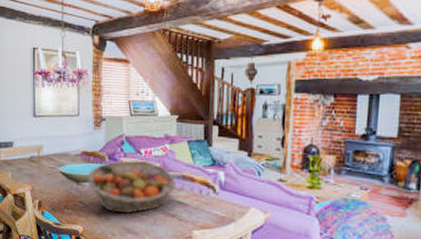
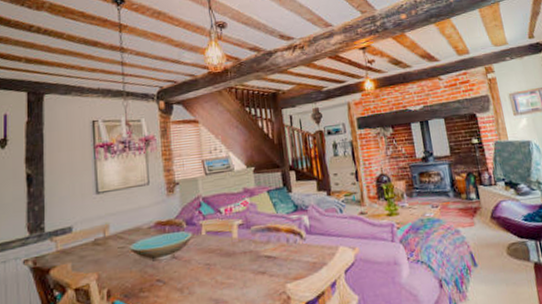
fruit basket: present [88,160,176,214] -> none [165,218,262,284]

